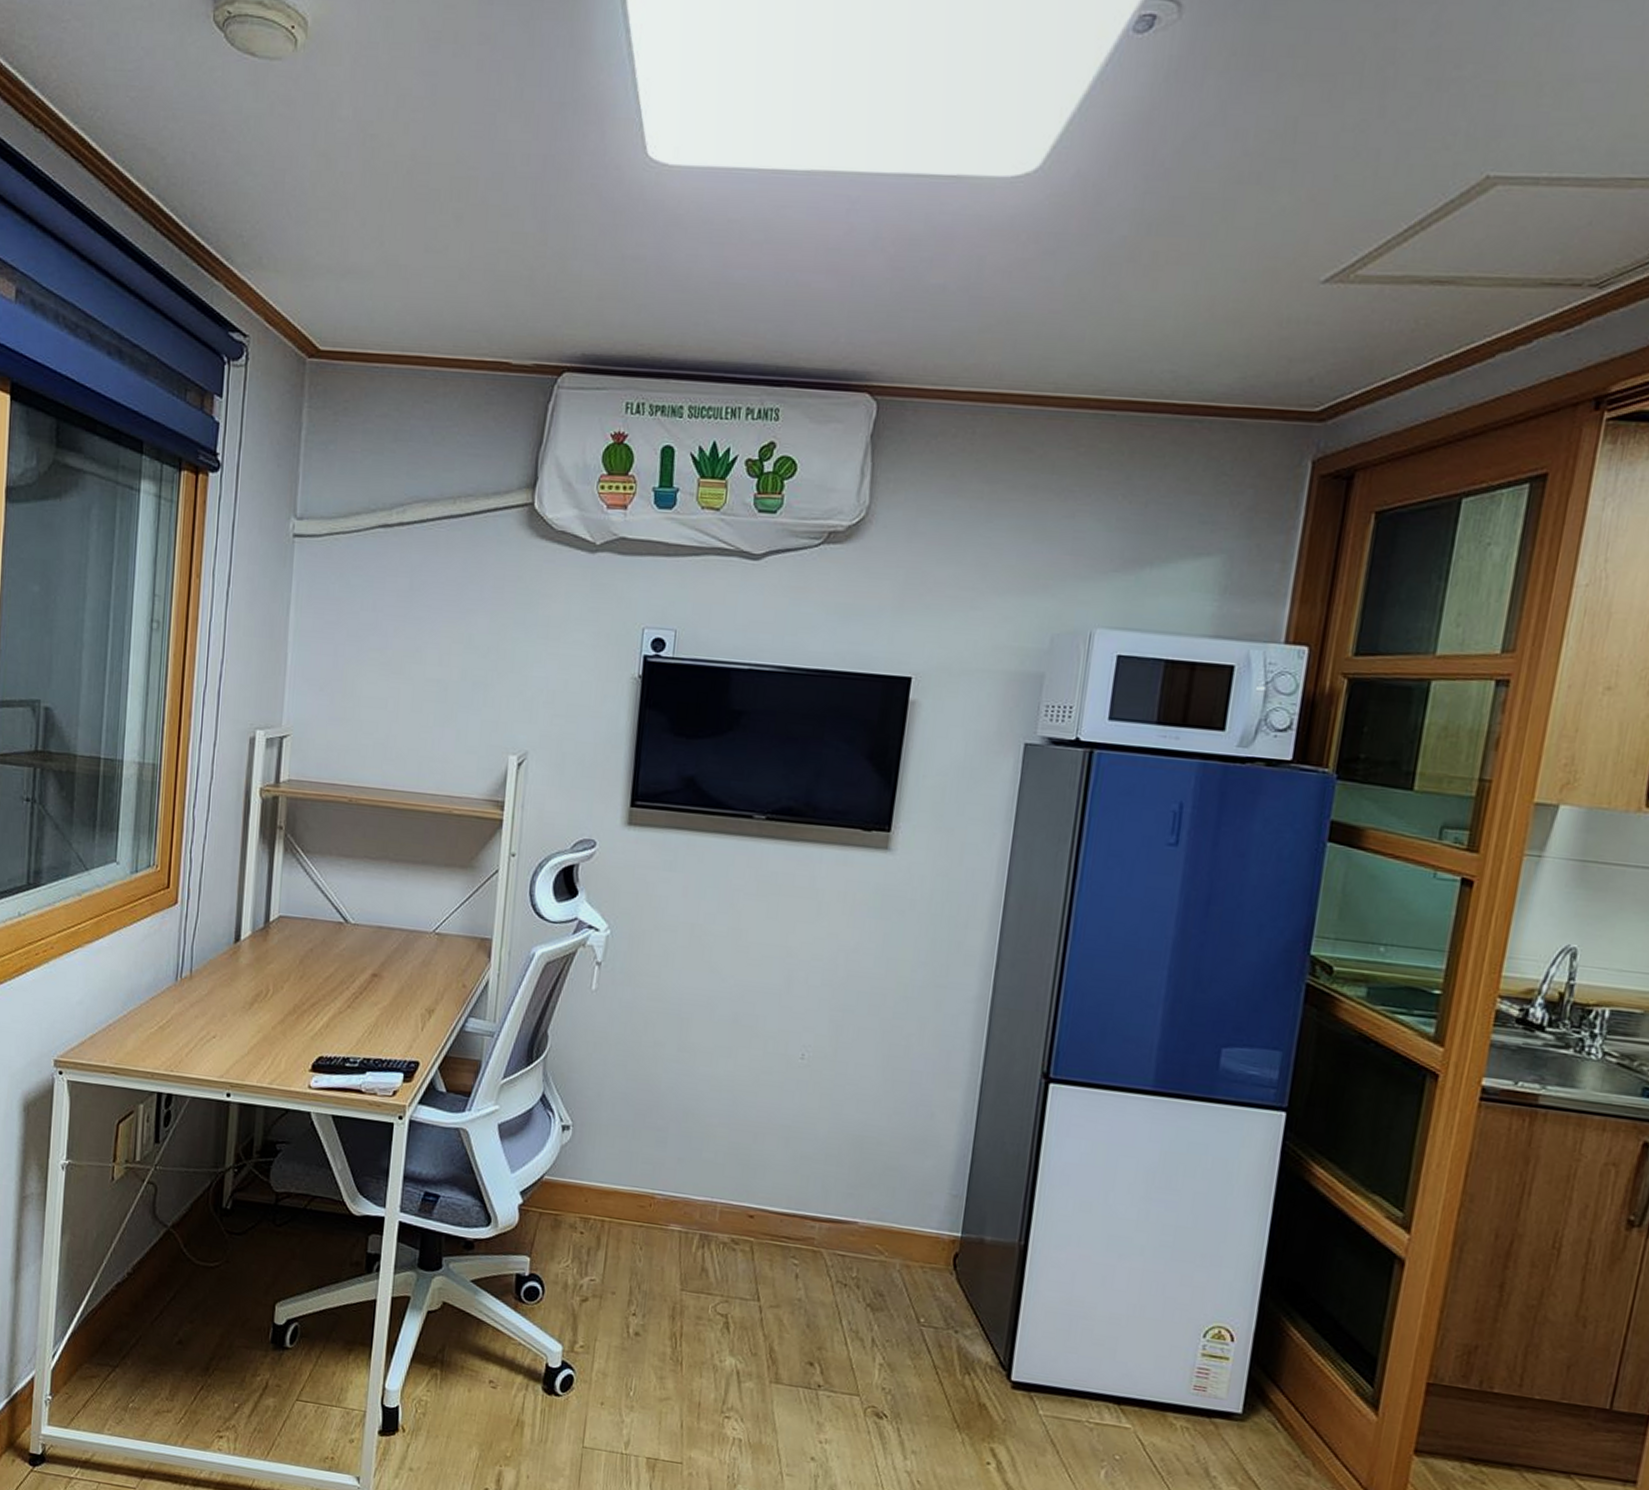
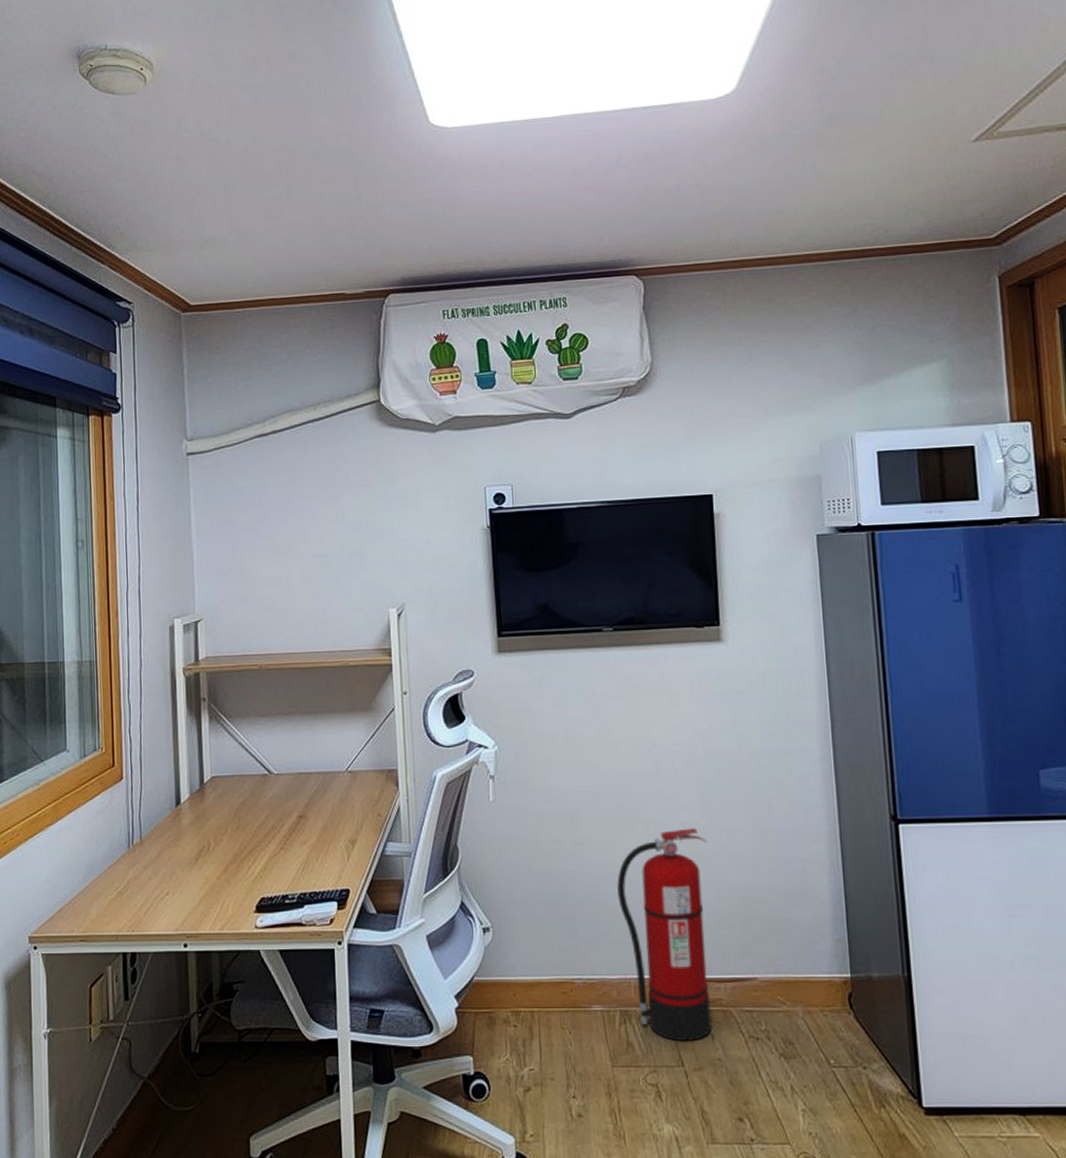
fire extinguisher: none [718,1051,831,1277] -> present [617,828,712,1041]

